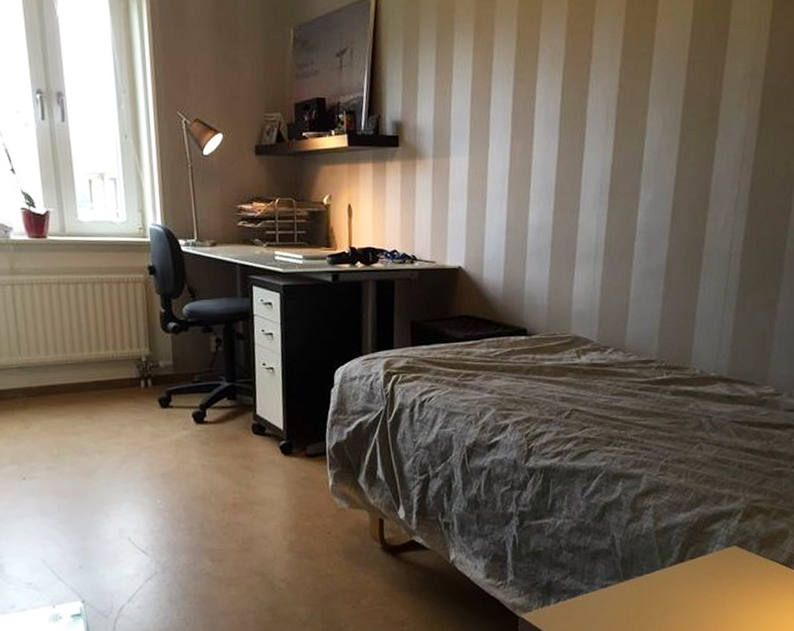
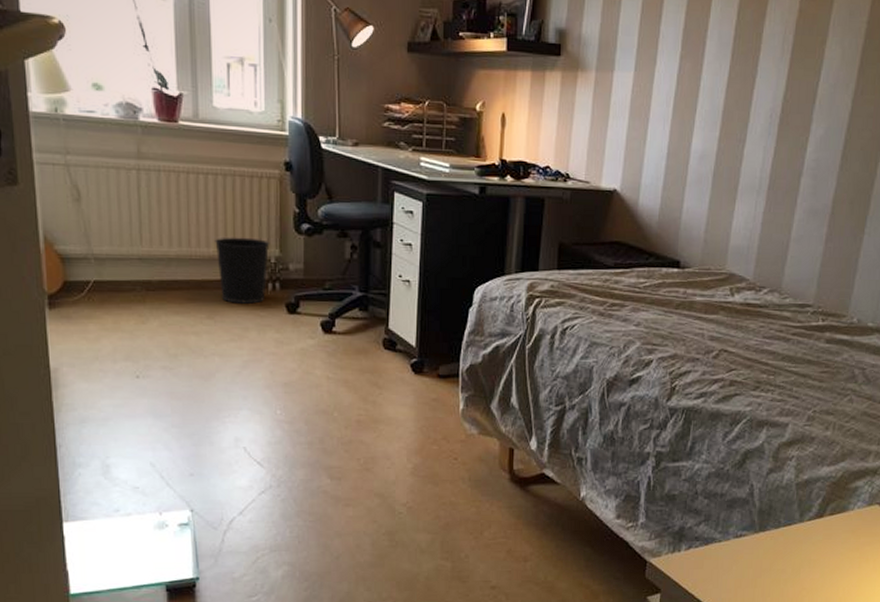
wastebasket: none [88,339,140,402] -> present [215,237,270,304]

